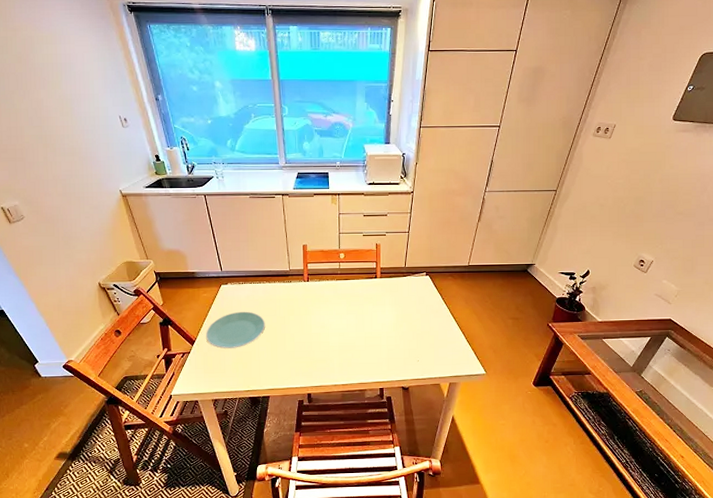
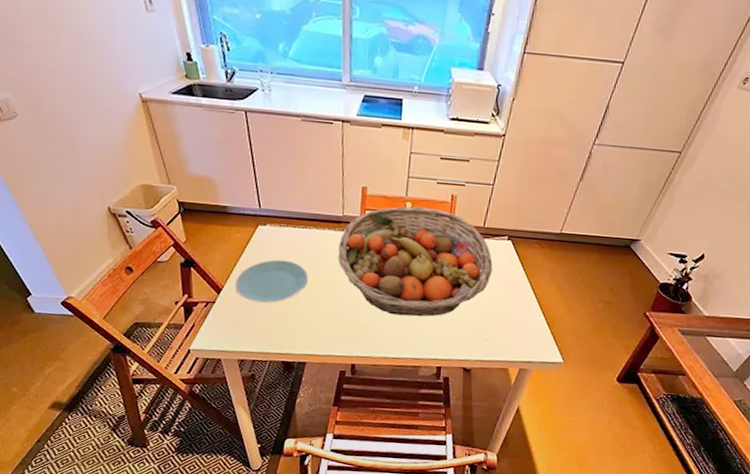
fruit basket: none [288,256,416,348] -> present [338,206,493,317]

